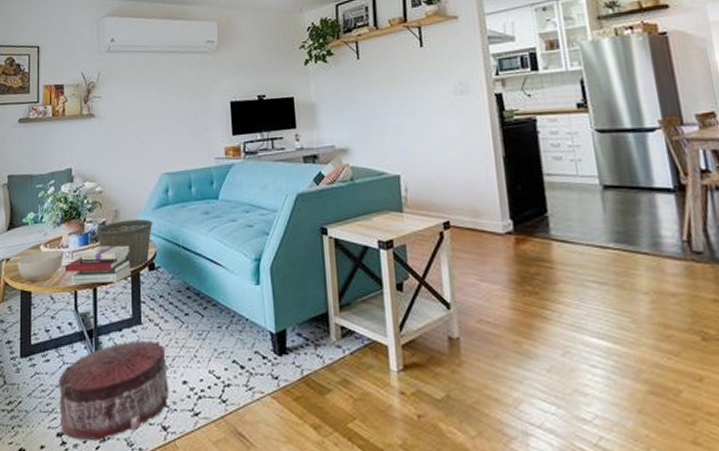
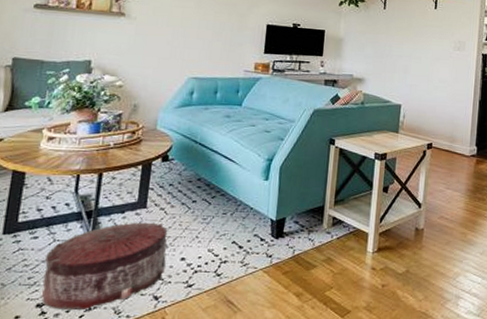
bowl: present [17,249,64,282] -> none [11,134,70,164]
books: present [65,245,132,285] -> none [69,135,145,172]
basket: present [96,219,153,268] -> none [110,114,173,158]

